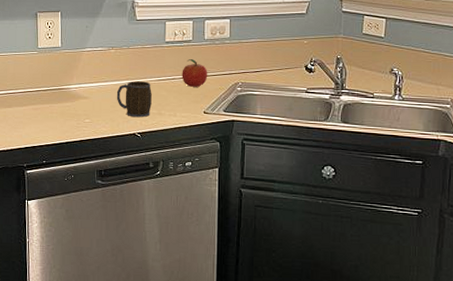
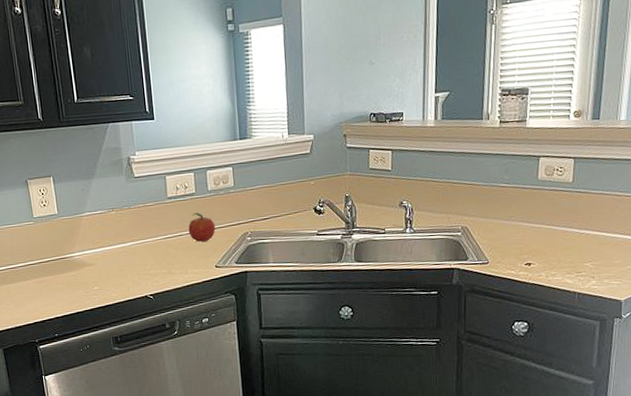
mug: present [116,81,152,118] -> none [122,241,161,280]

